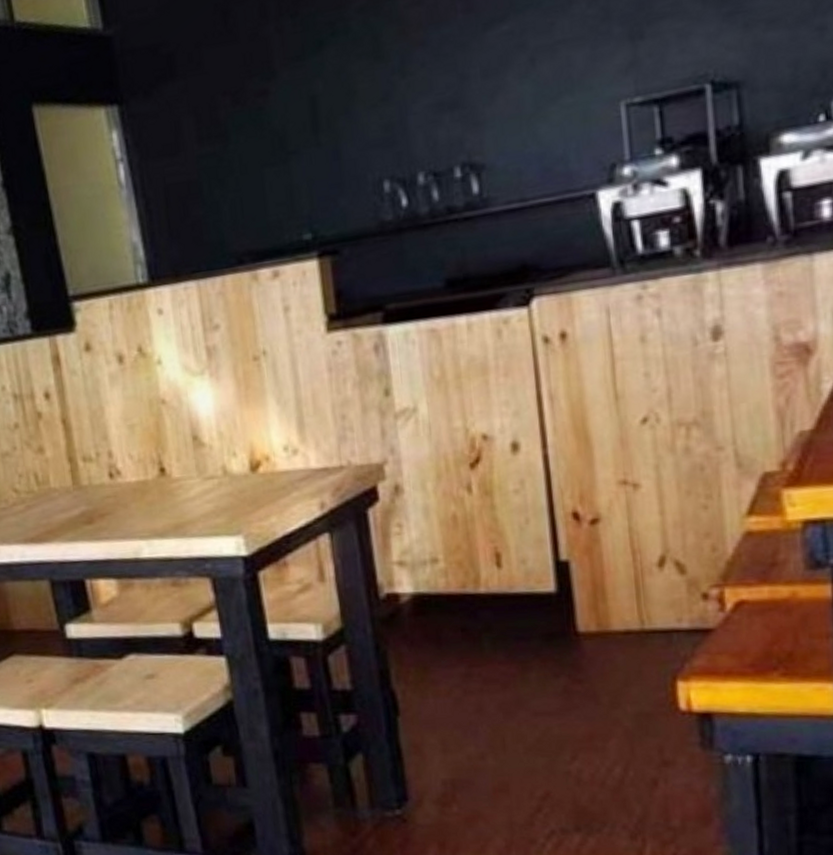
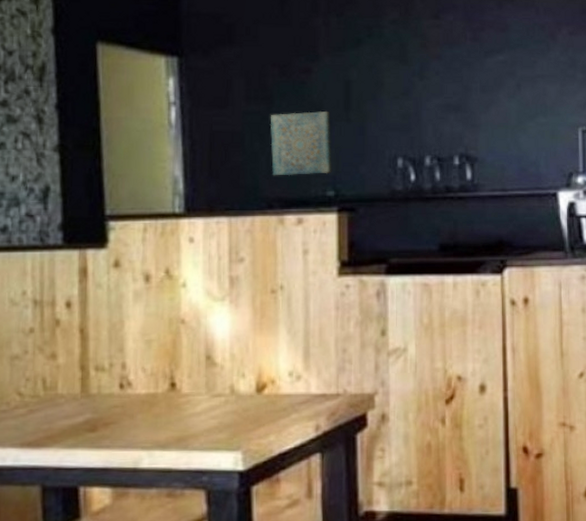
wall art: none [228,138,307,226] -> present [270,111,332,176]

